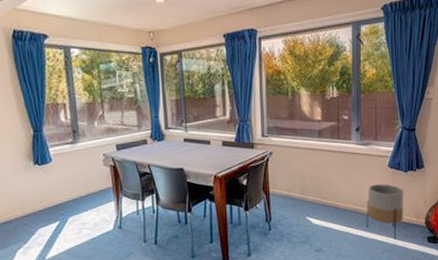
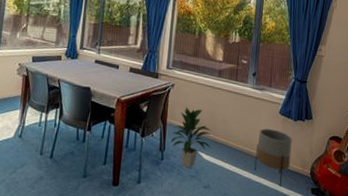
indoor plant: none [276,173,320,235] -> present [170,106,212,168]

